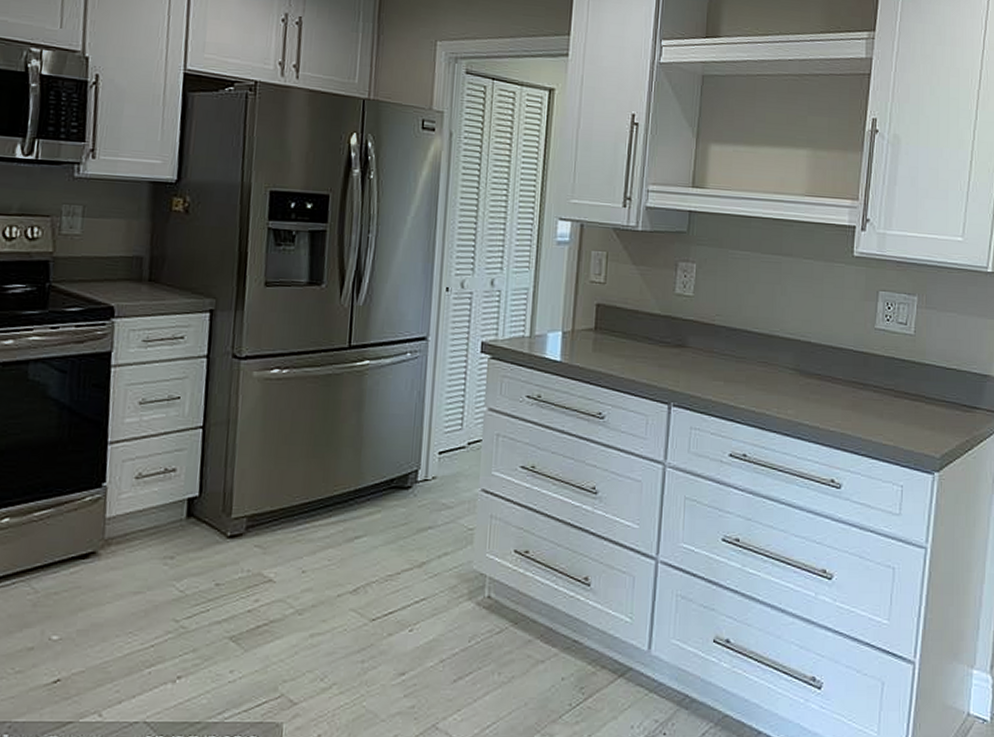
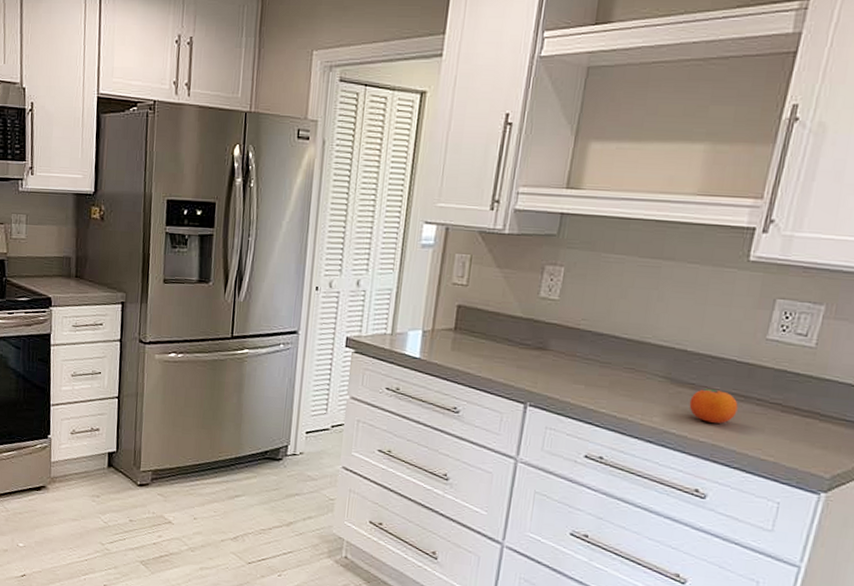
fruit: none [818,379,859,412] -> present [689,389,738,424]

